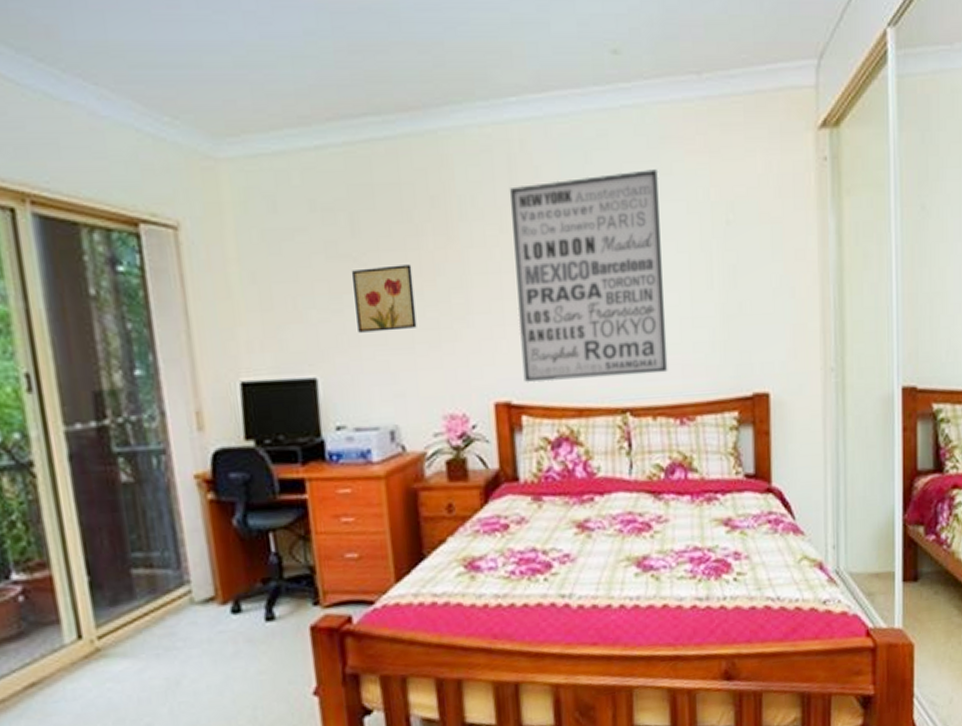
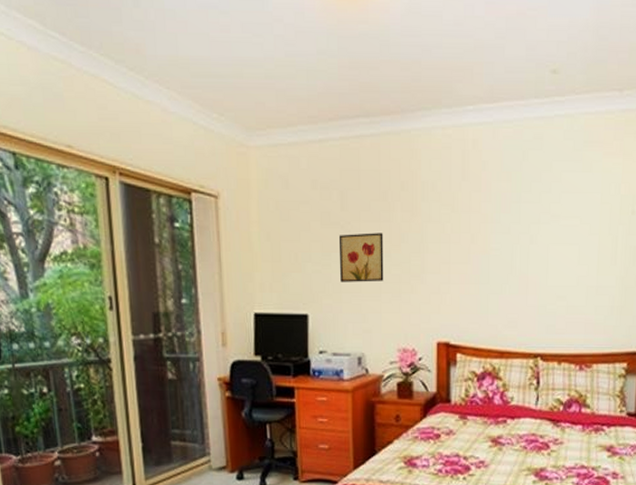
wall art: present [509,169,668,383] -> none [460,167,581,329]

